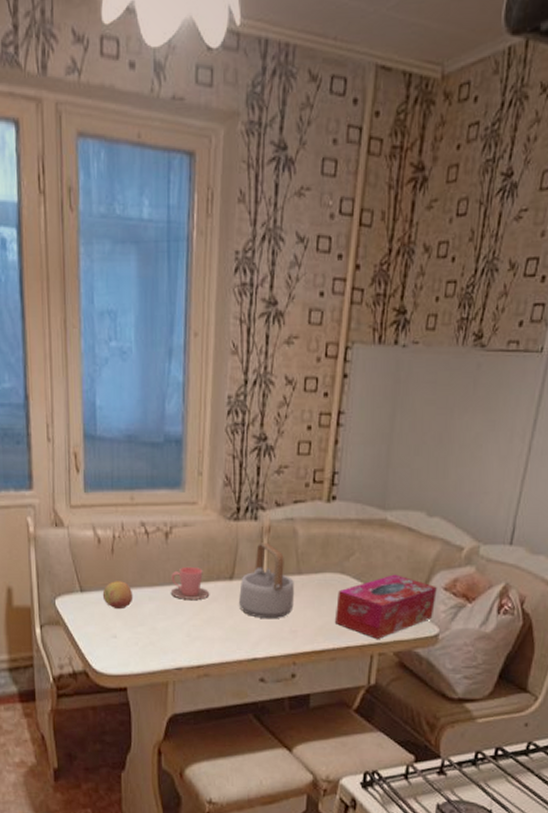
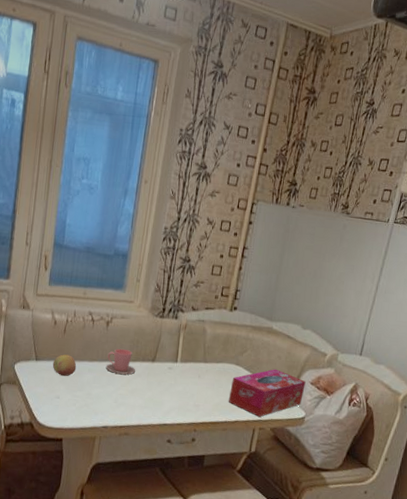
teapot: present [239,542,294,618] -> none [157,336,200,394]

